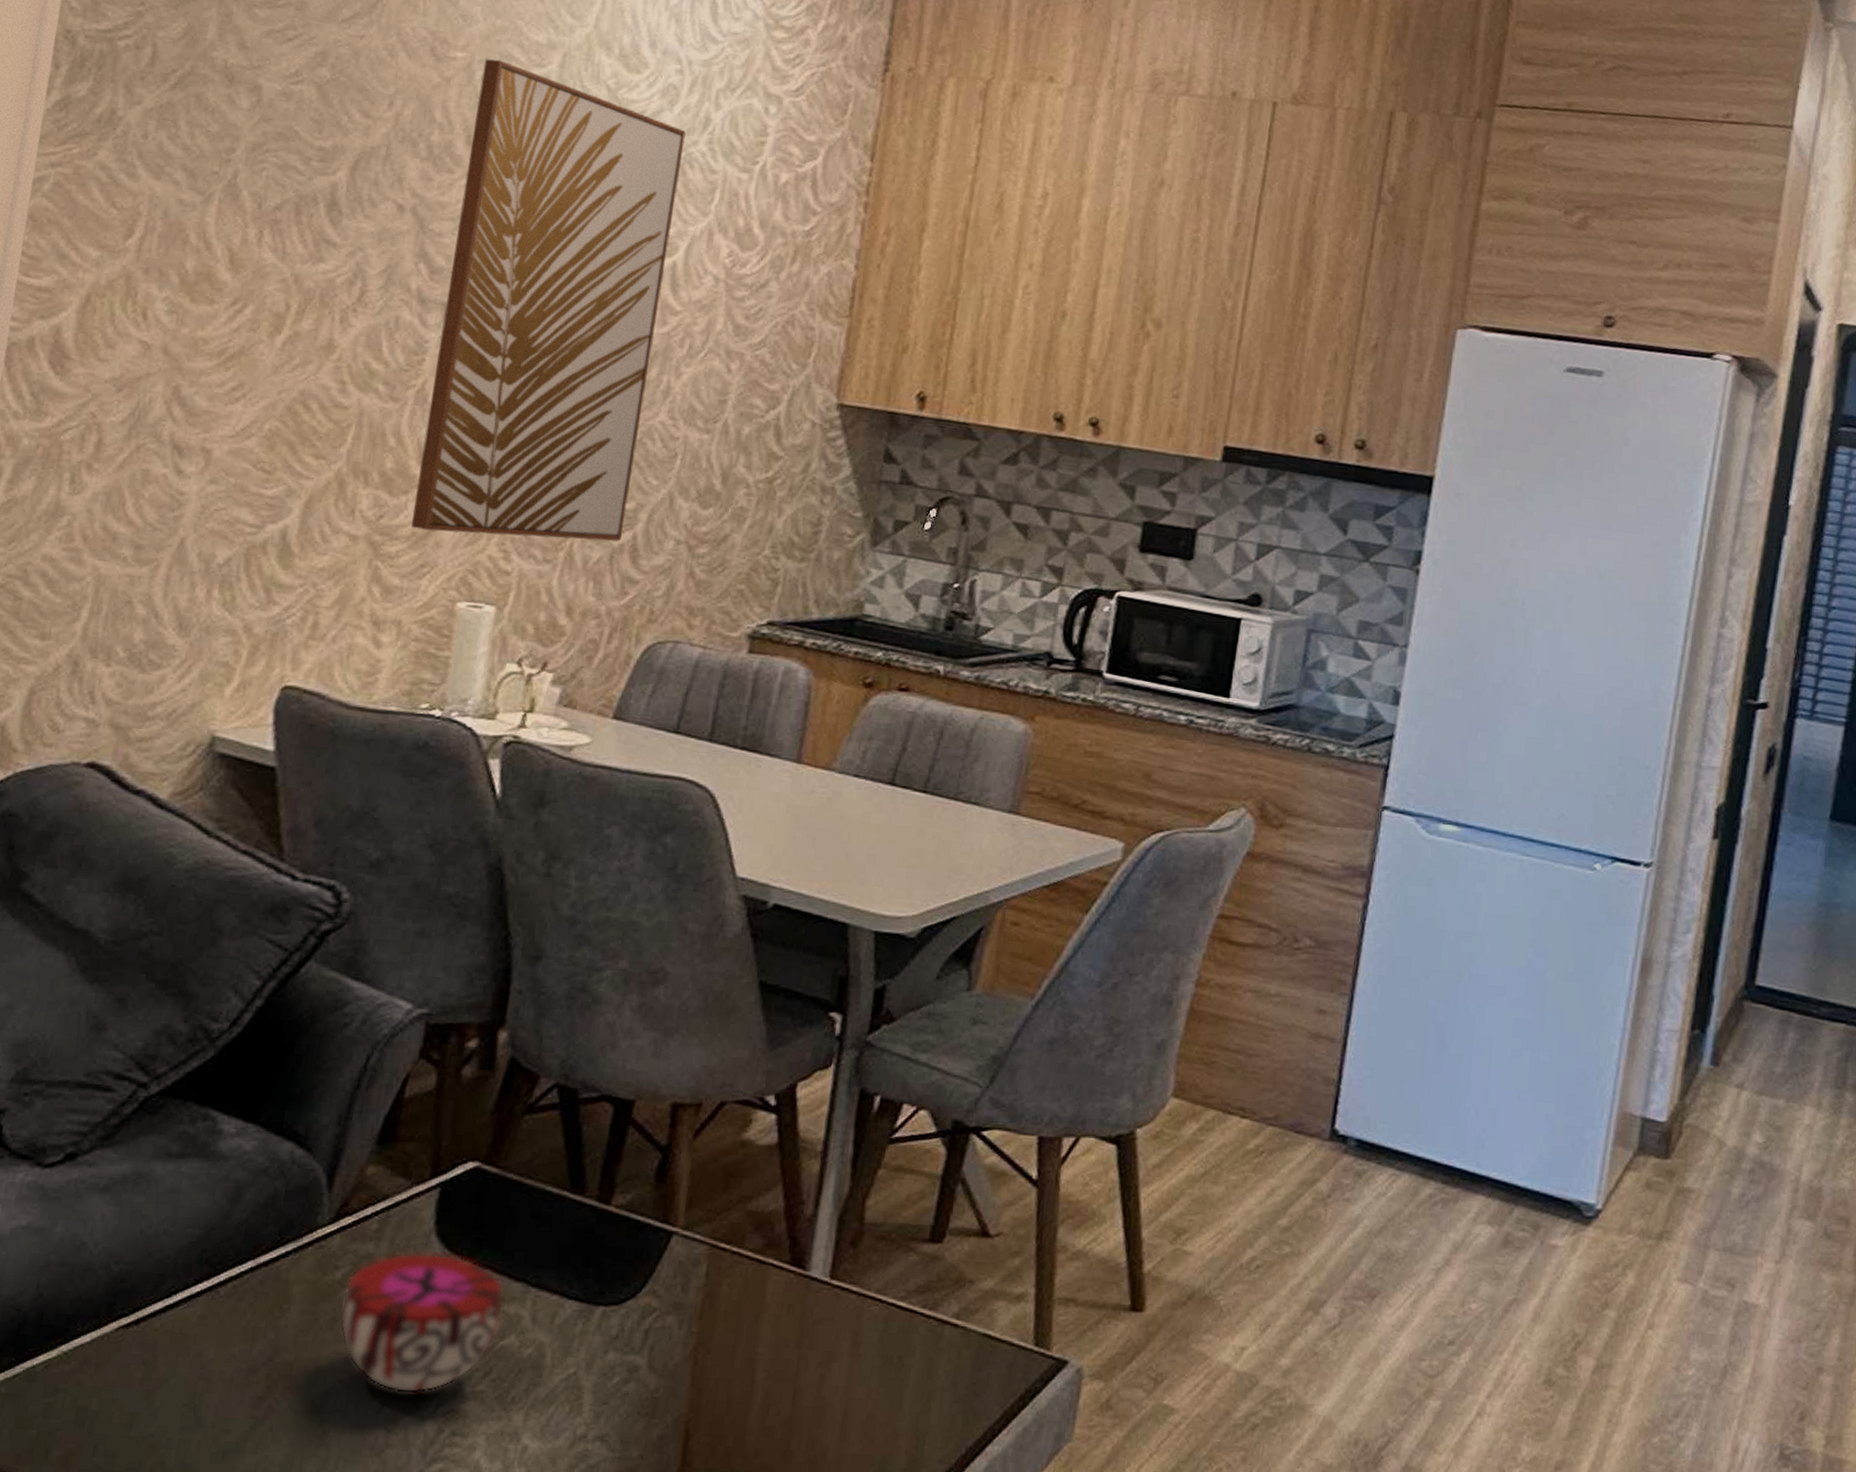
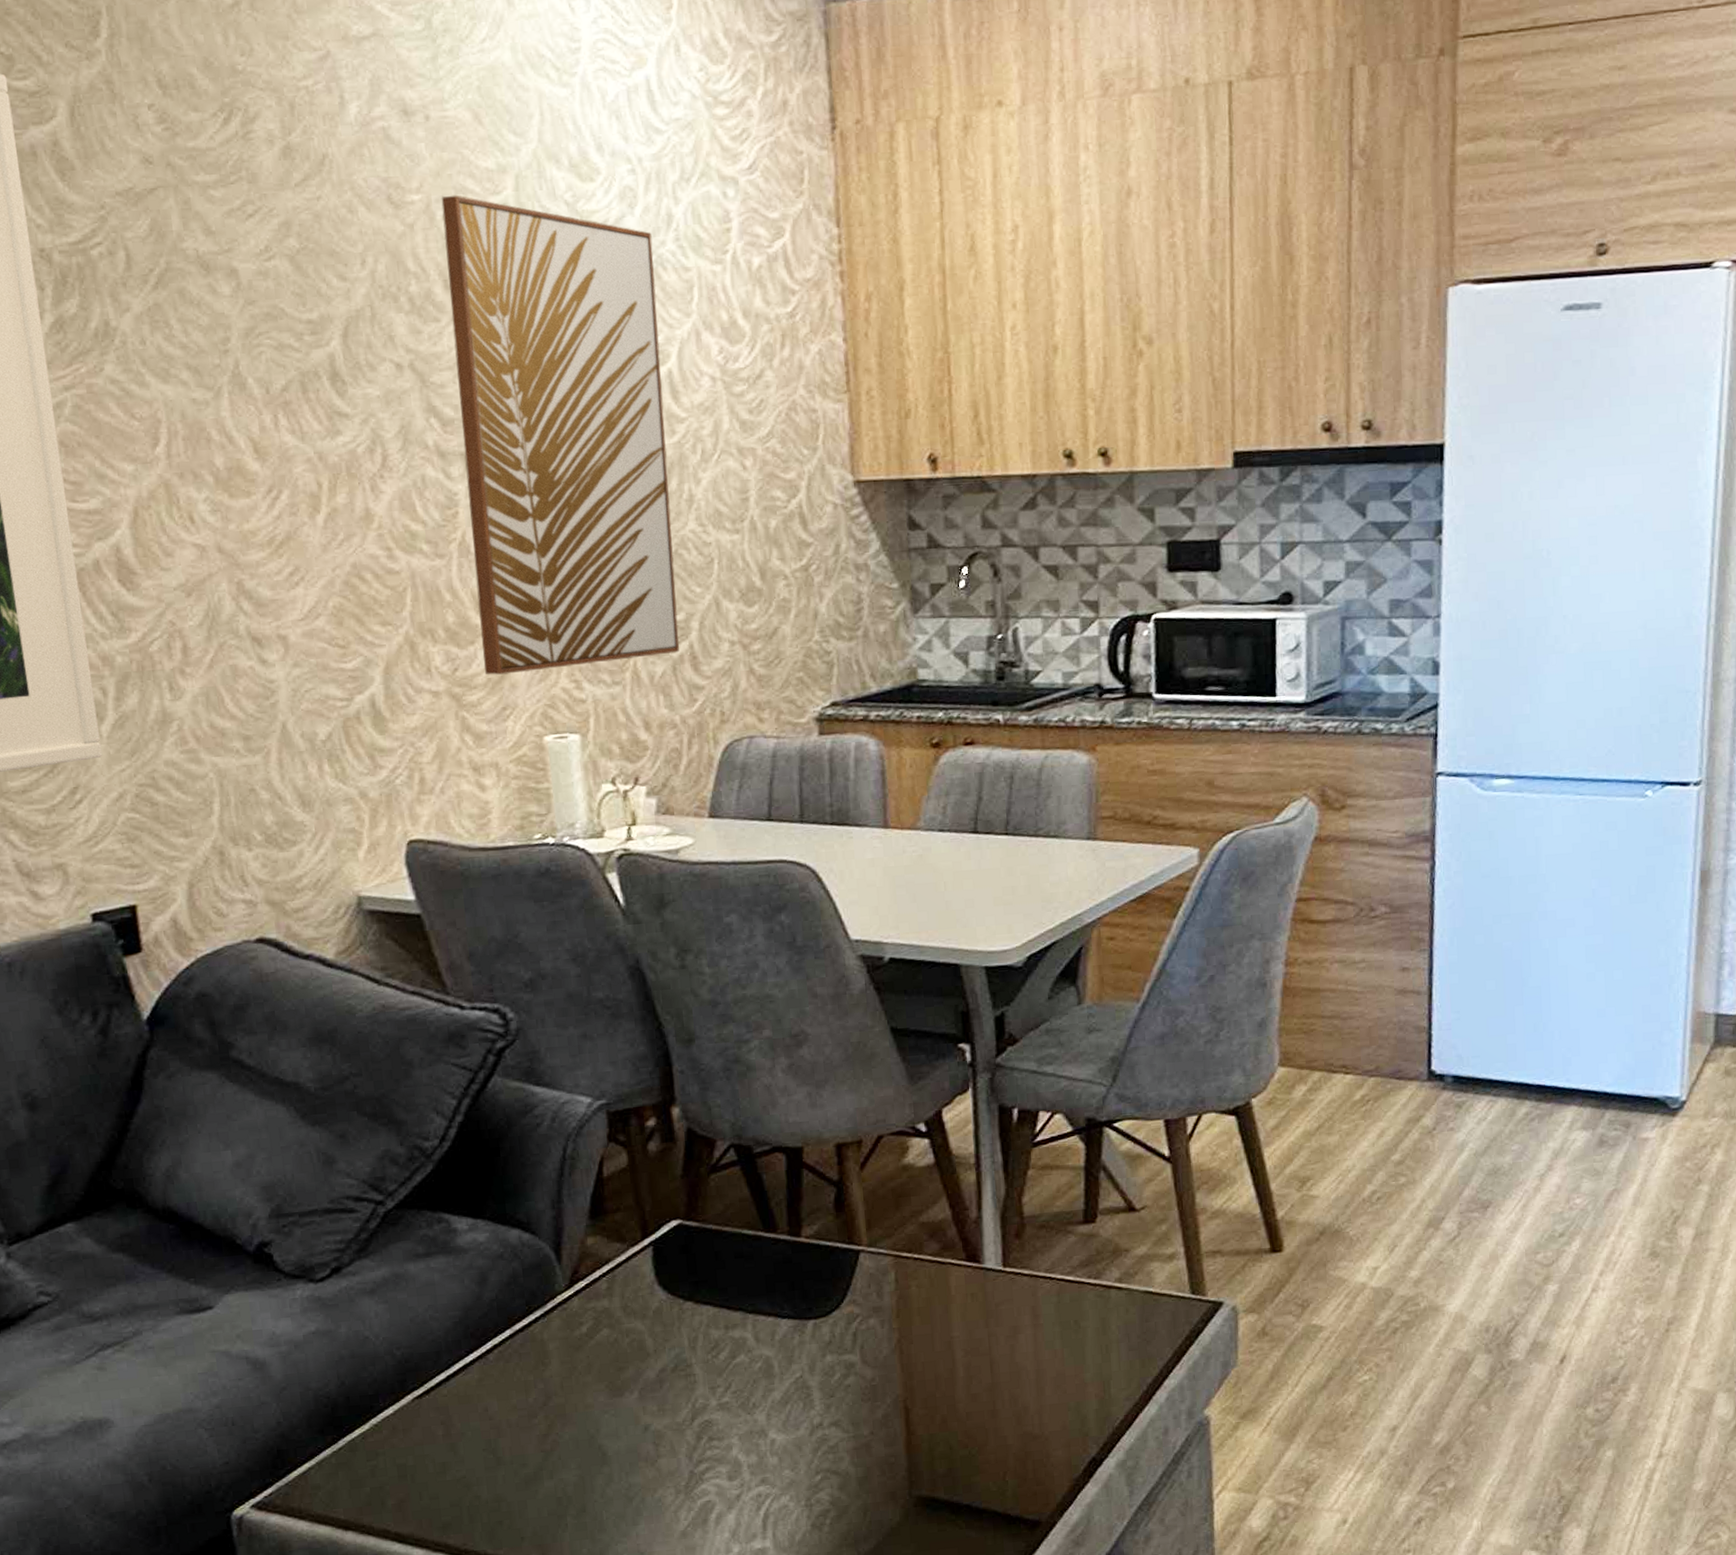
decorative bowl: present [339,1252,505,1394] -> none [591,1298,731,1414]

